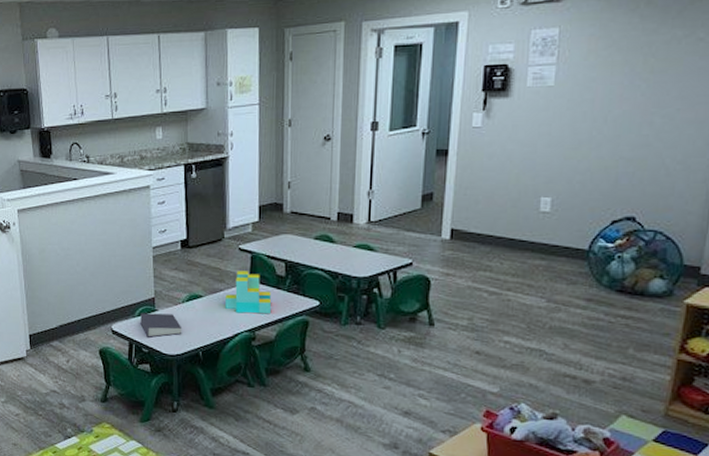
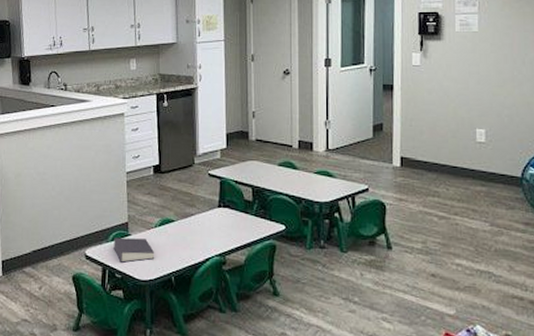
toy blocks: present [225,271,272,314] -> none [196,195,241,239]

